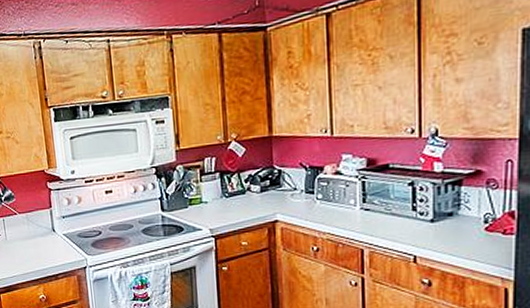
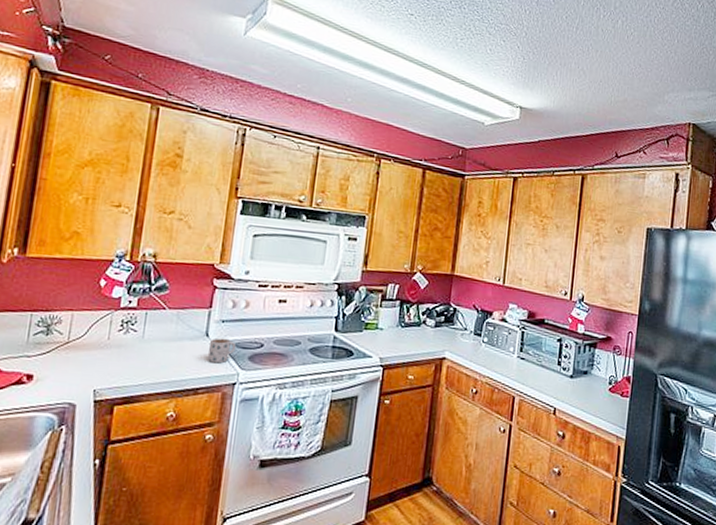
mug: none [57,231,80,253] -> present [208,337,236,364]

